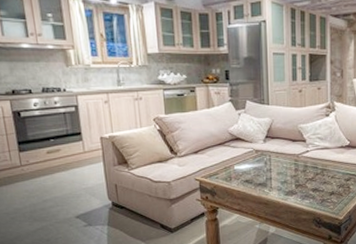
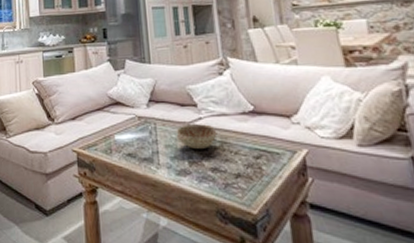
decorative bowl: none [287,156,320,176] -> present [176,124,217,150]

